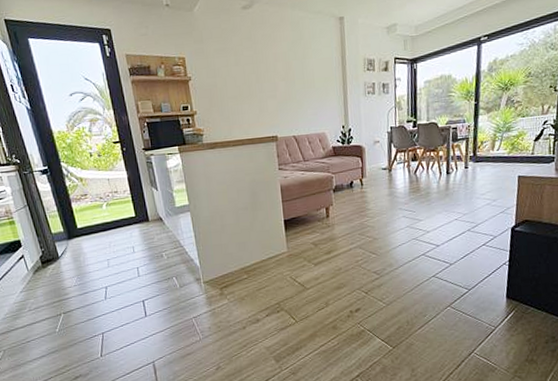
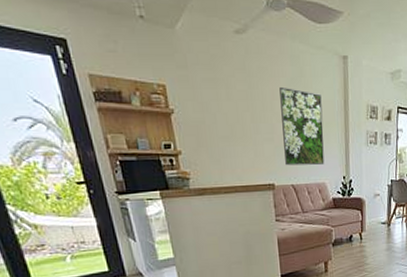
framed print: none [281,49,324,119] -> present [279,86,325,166]

